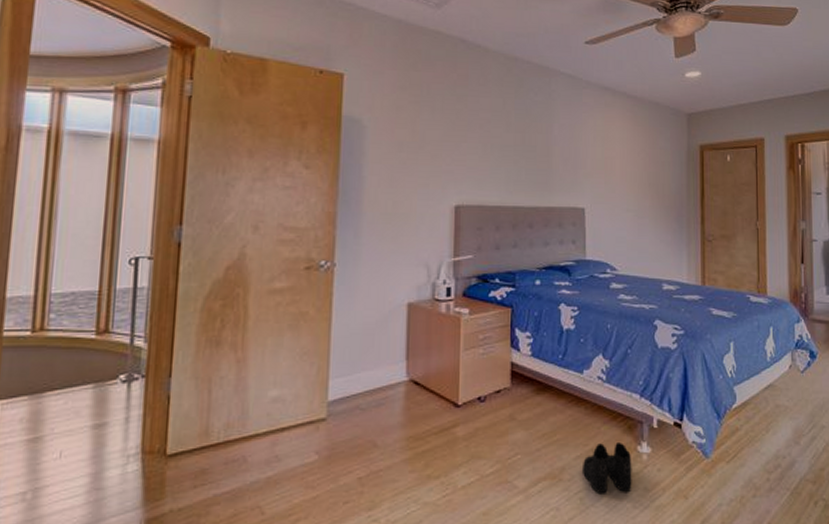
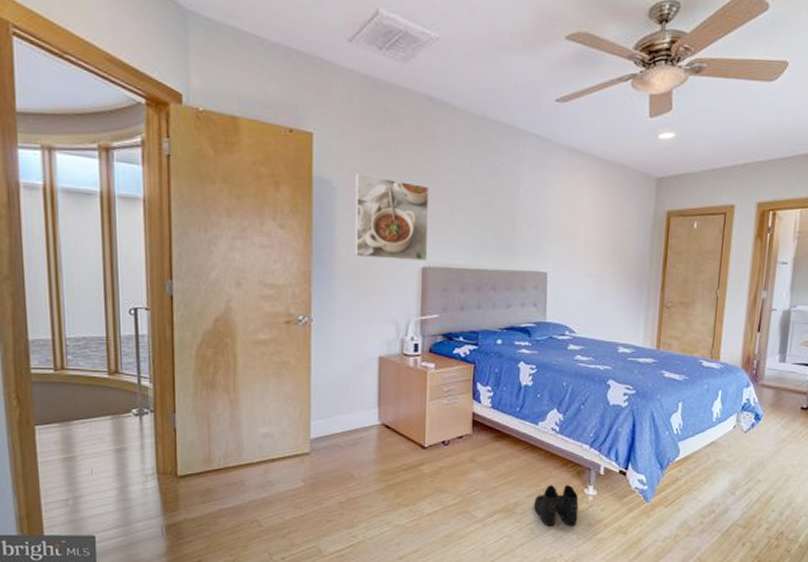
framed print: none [383,113,463,199] -> present [354,174,430,261]

